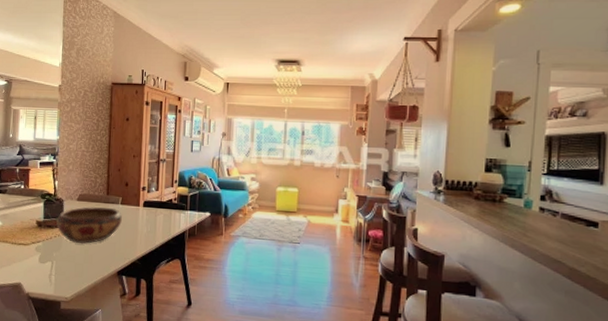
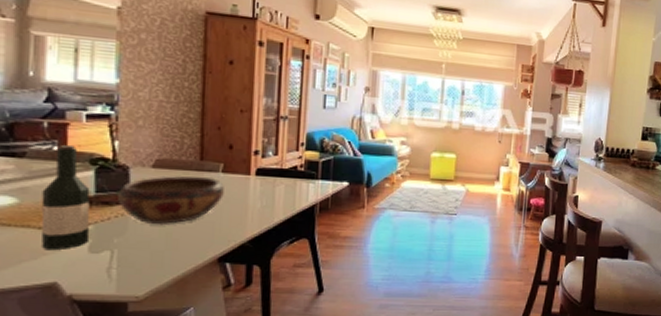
wine bottle: none [13,184,41,260] -> present [41,144,90,251]

